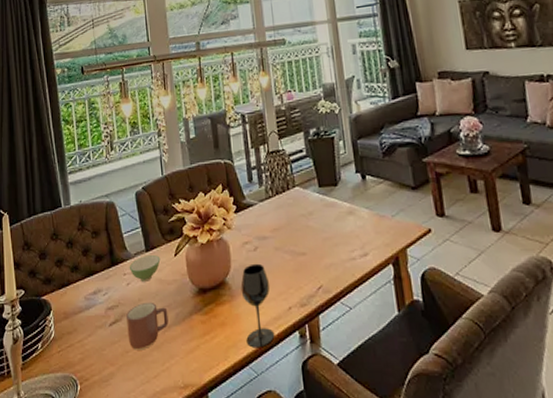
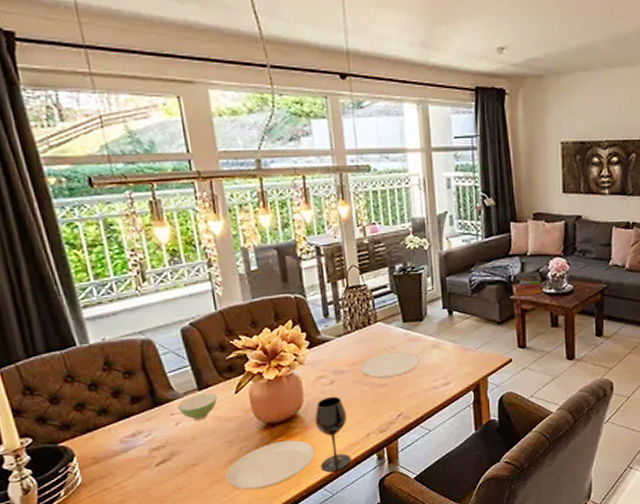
mug: present [126,302,169,350] -> none [177,439,231,486]
plate: none [163,309,241,360] -> present [225,440,315,490]
plate: none [281,217,336,245] -> present [360,351,419,378]
books: none [423,132,457,160] -> present [511,272,543,297]

